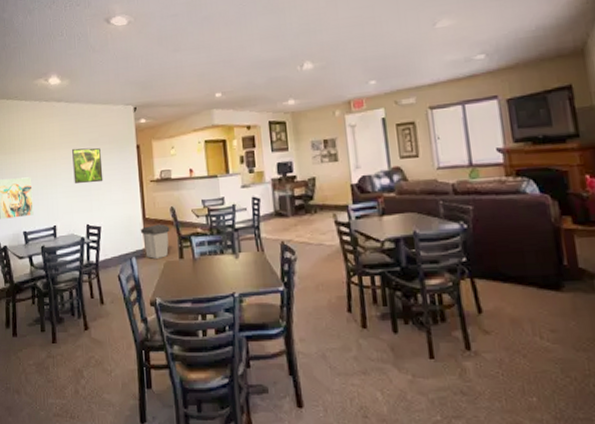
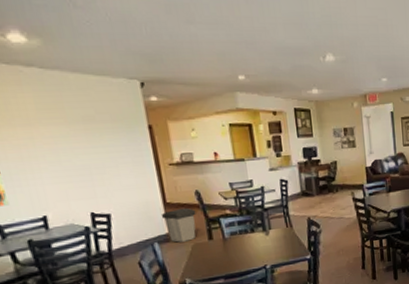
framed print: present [72,147,103,185] -> none [58,125,108,168]

